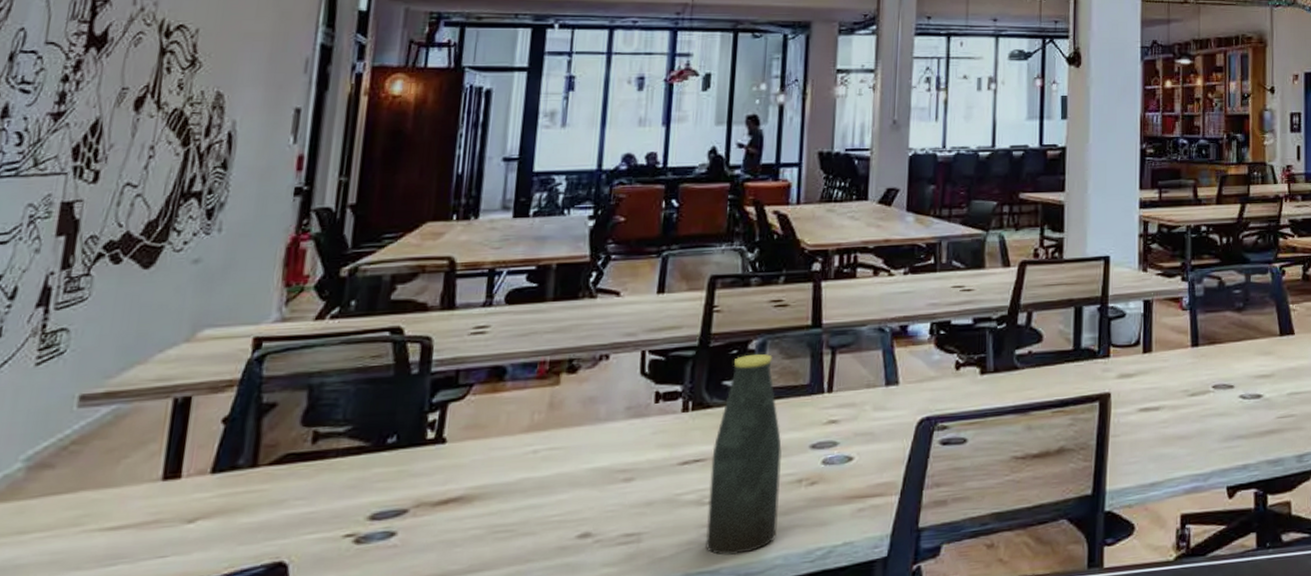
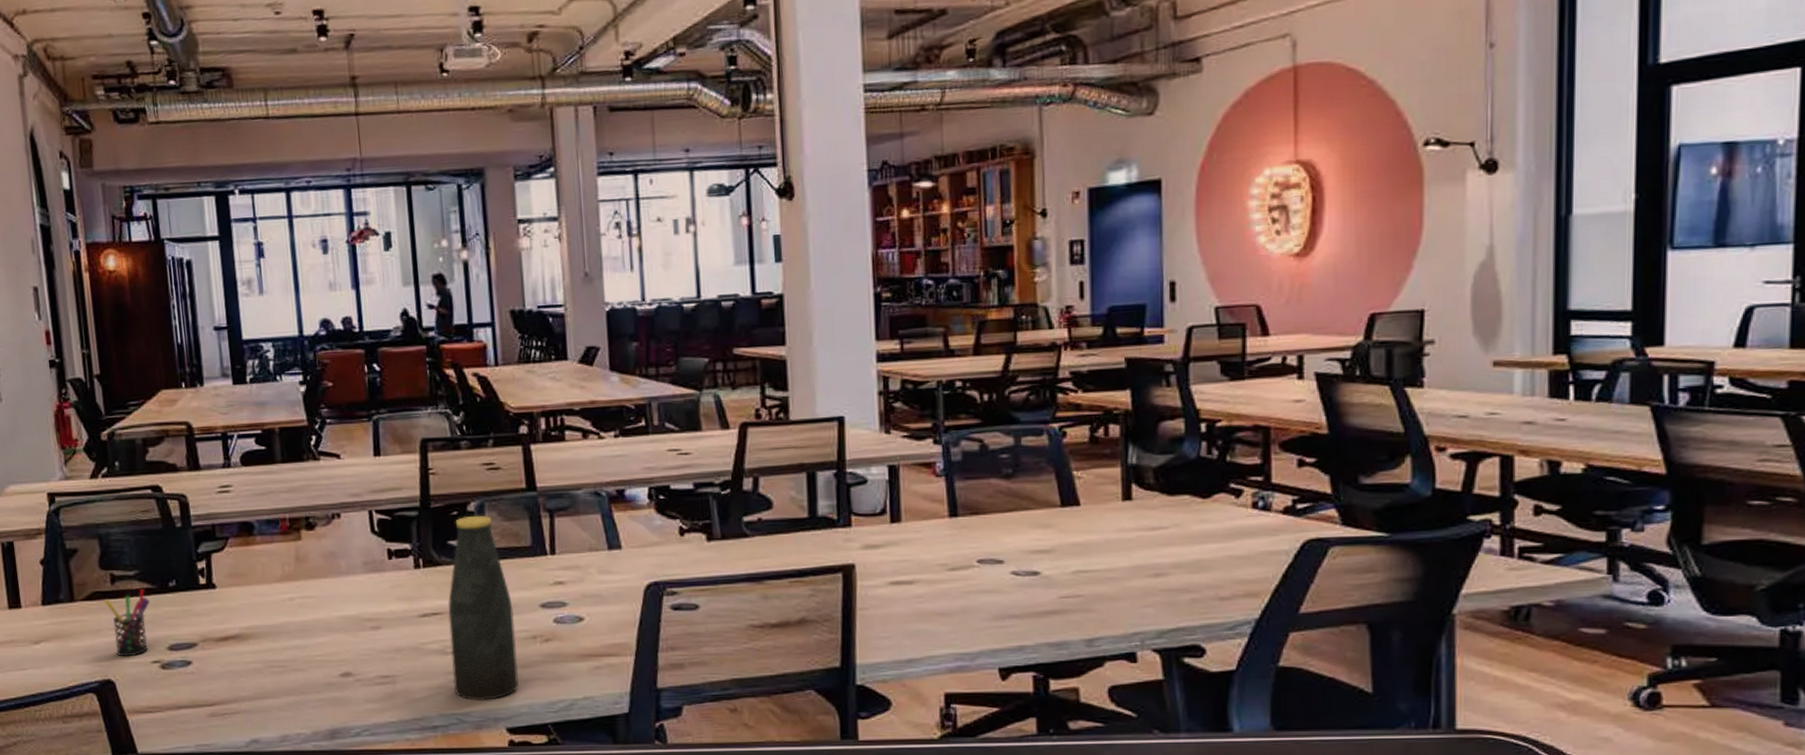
pen holder: none [298,448,359,532] -> present [104,589,151,657]

